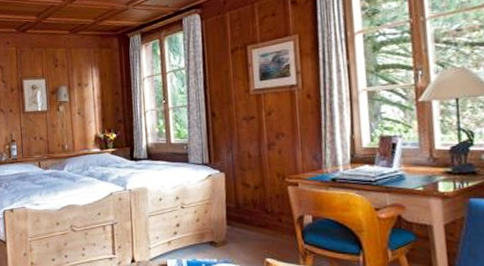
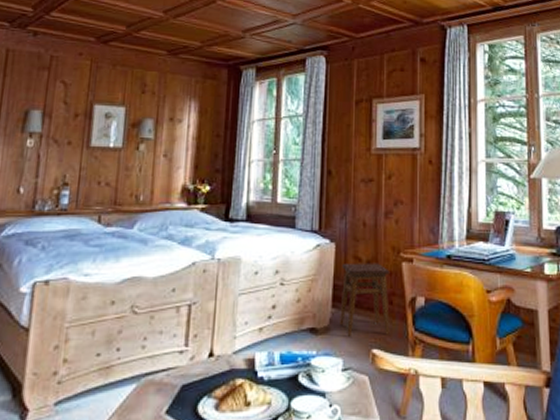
stool: none [233,188,281,248] -> present [340,263,390,337]

